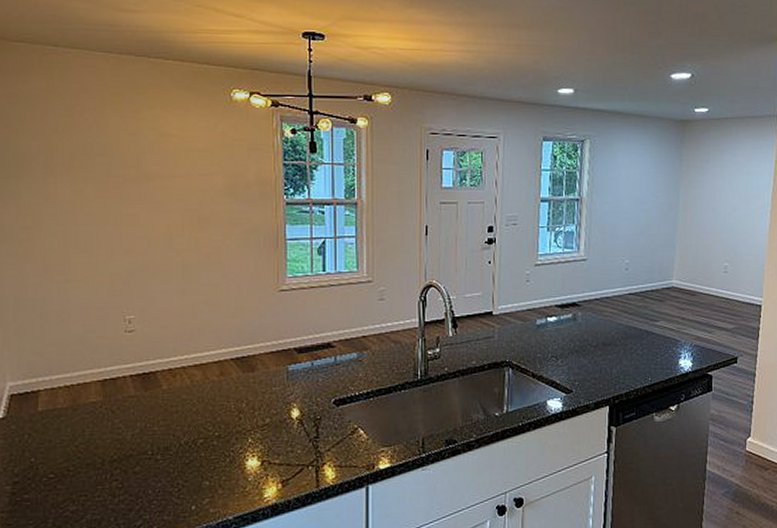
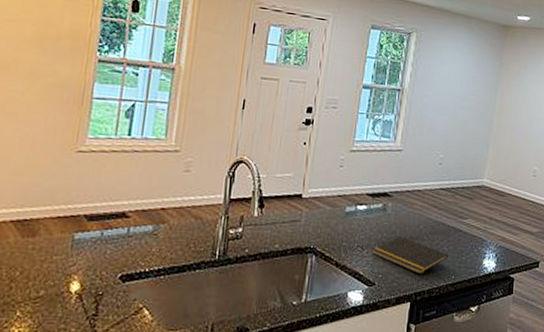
notepad: none [567,343,642,378] -> present [372,236,448,274]

